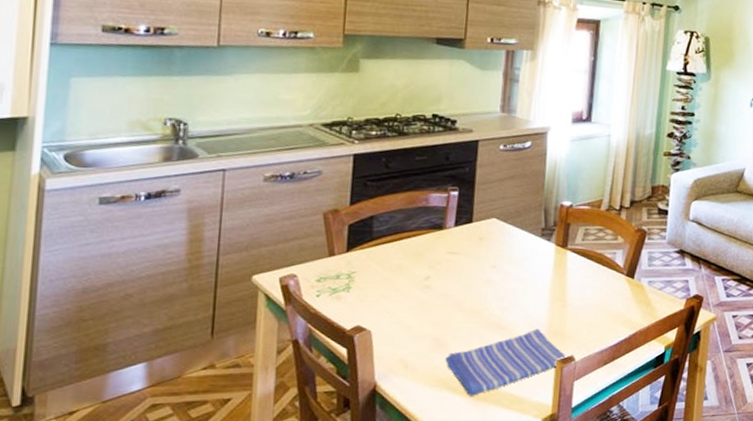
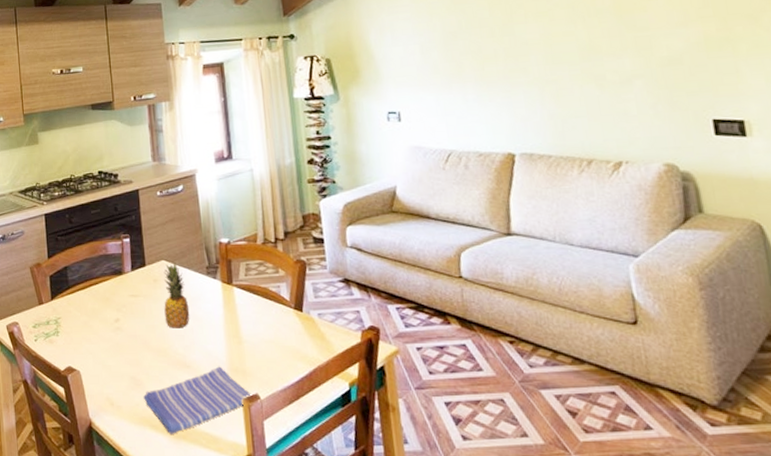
fruit: none [485,222,515,290] -> present [164,263,190,328]

